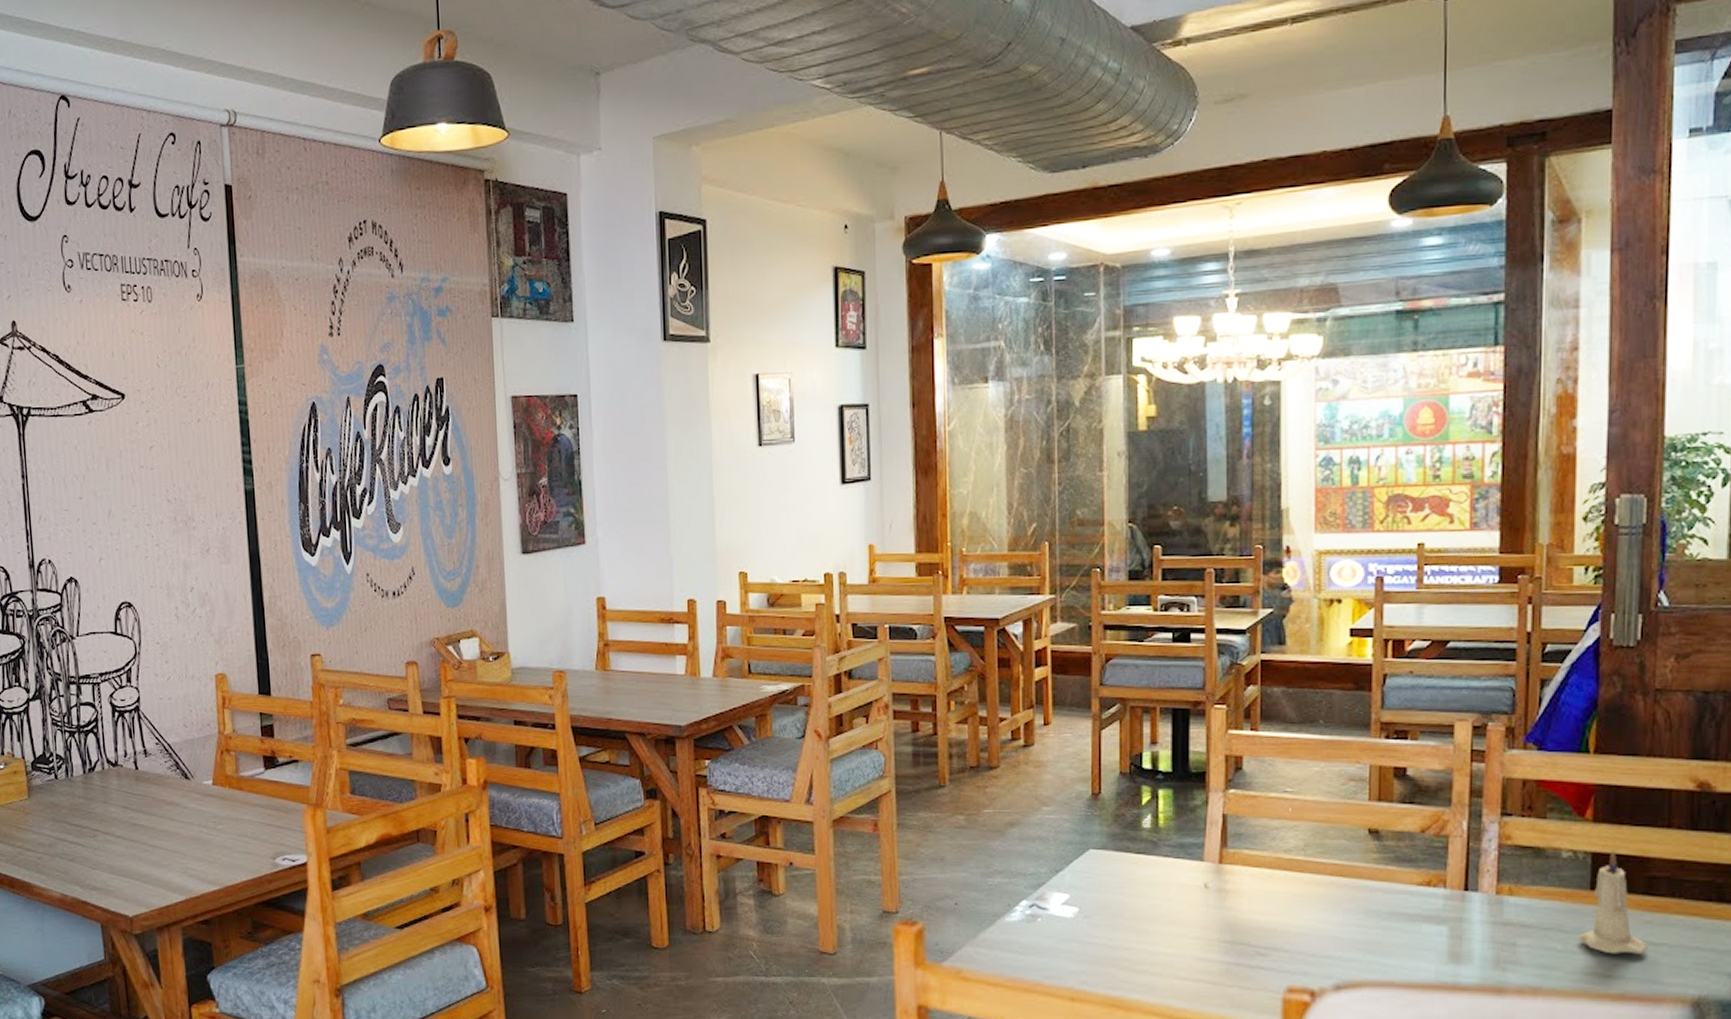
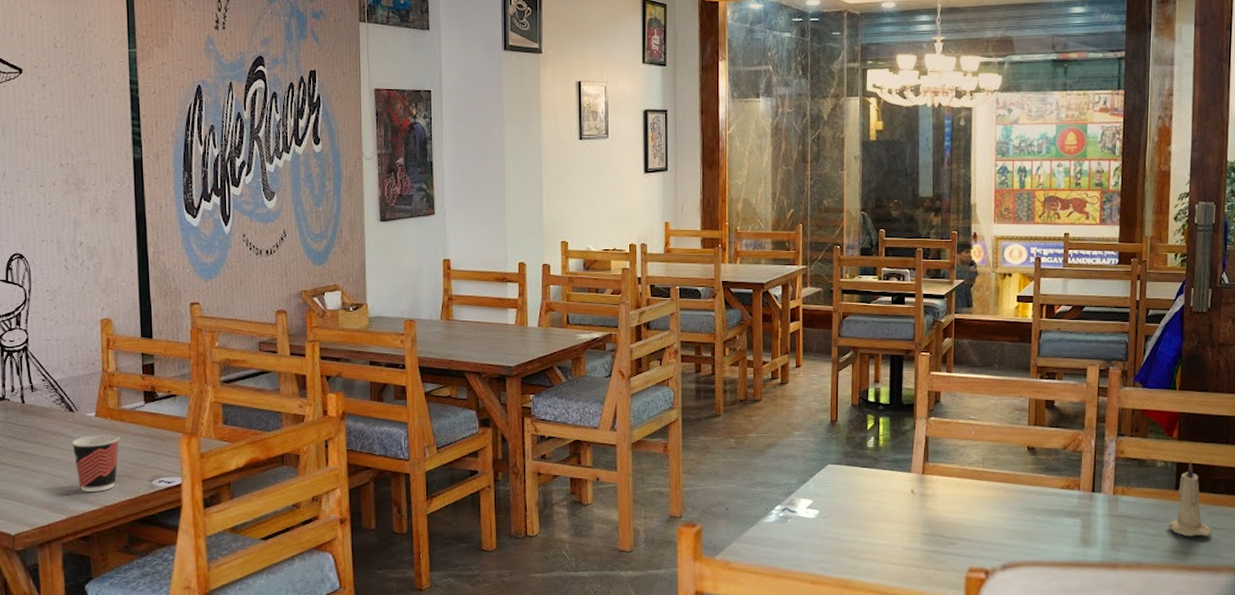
cup: none [188,805,240,870] -> present [71,434,120,492]

